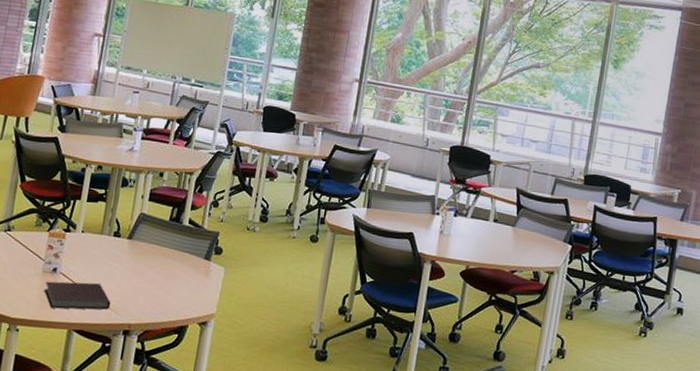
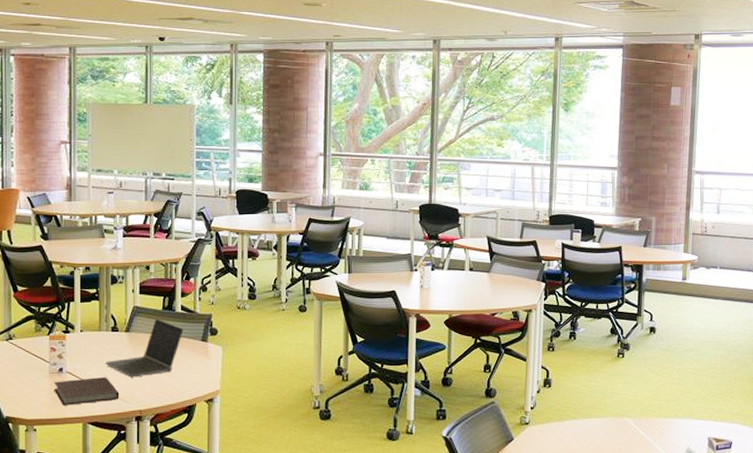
laptop computer: none [102,229,188,289] -> present [106,318,184,378]

